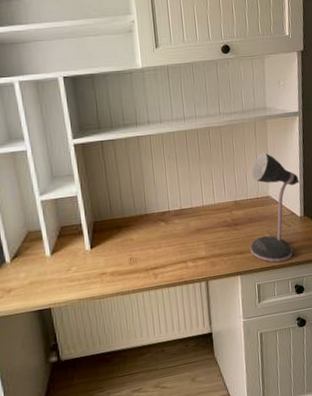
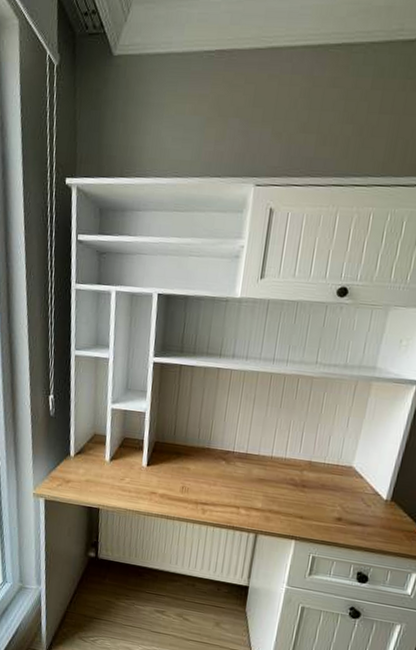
desk lamp: present [250,152,299,262] -> none [313,416,396,542]

